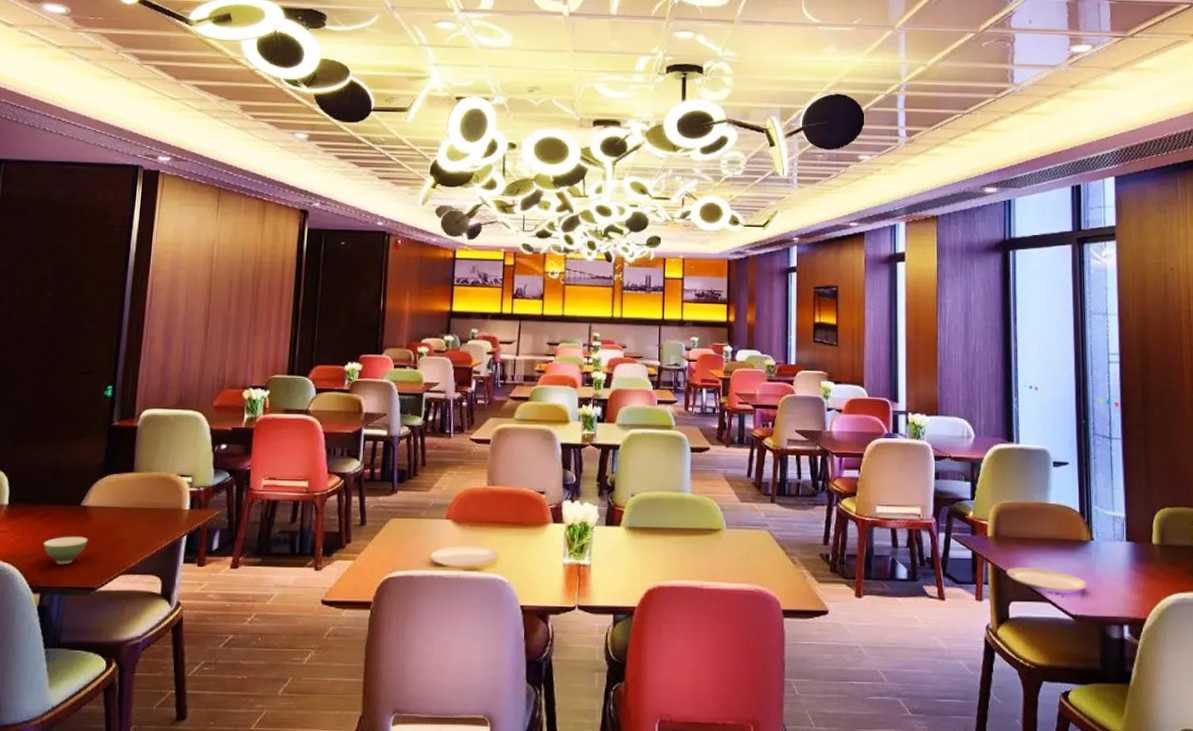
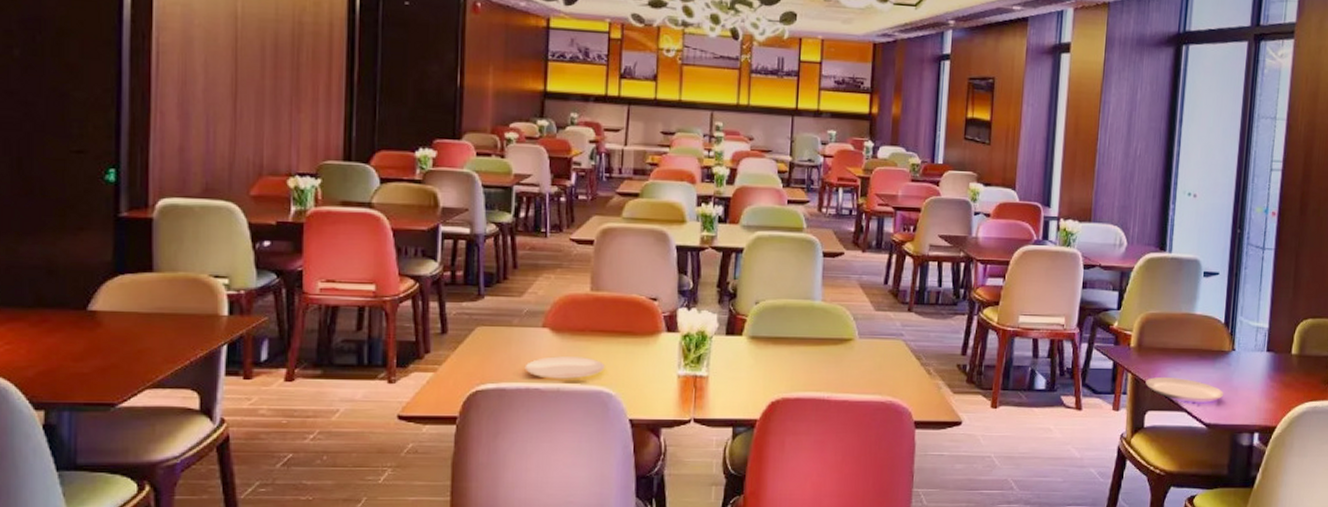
bowl: present [43,536,88,565] -> none [42,345,100,378]

